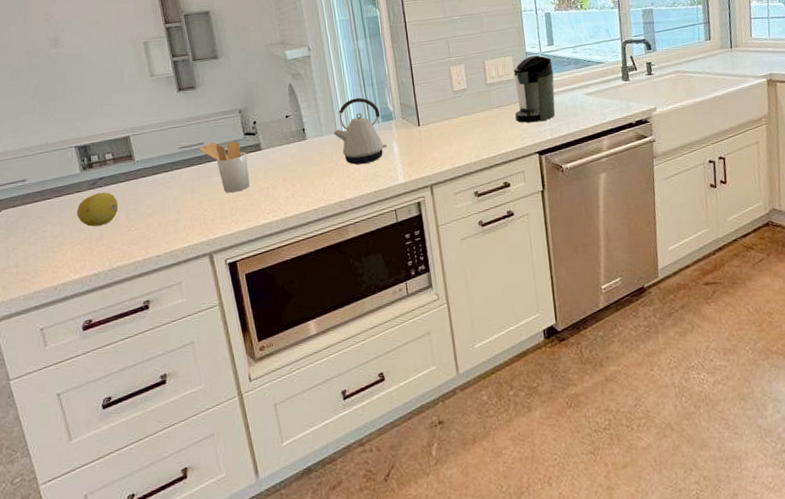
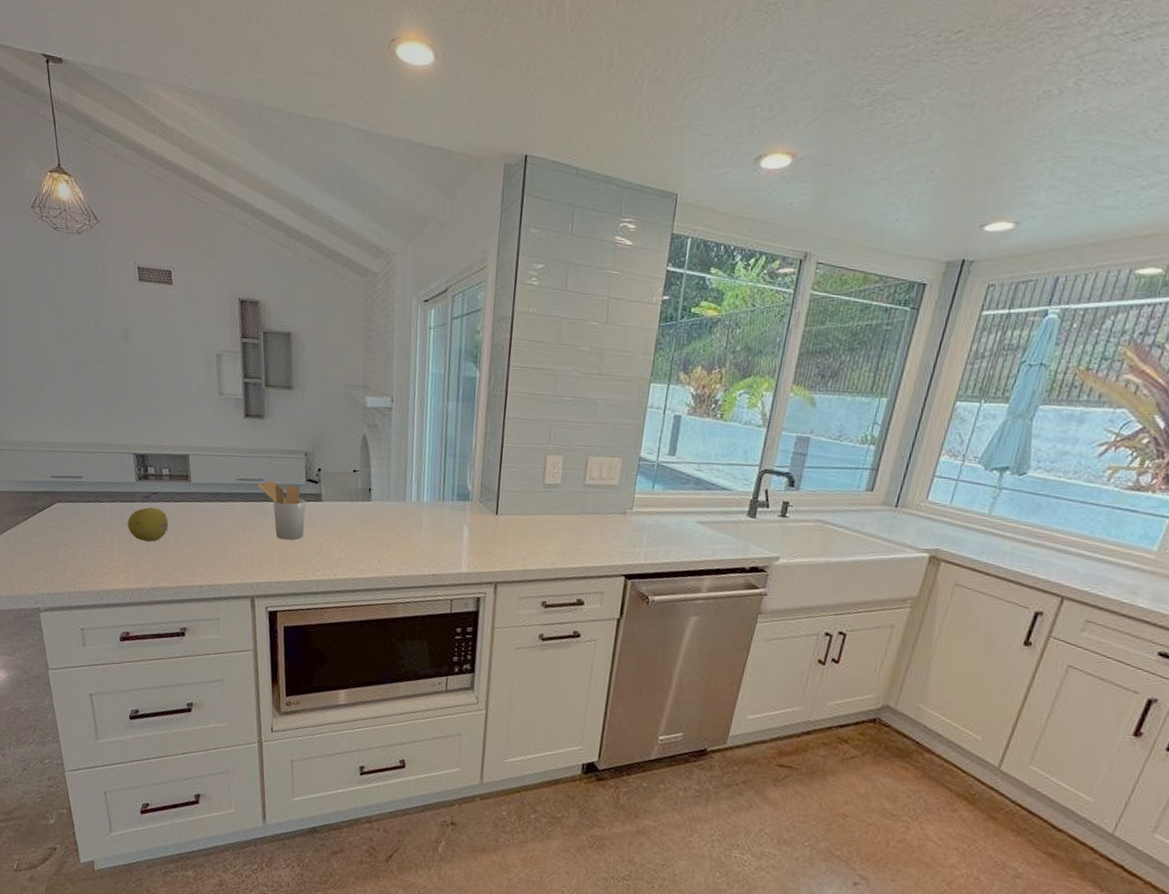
kettle: present [334,97,387,165] -> none [401,467,457,543]
coffee maker: present [513,55,556,123] -> none [607,462,669,542]

